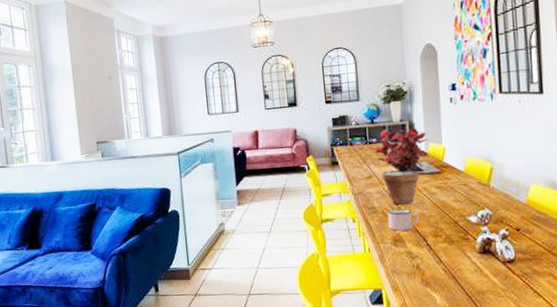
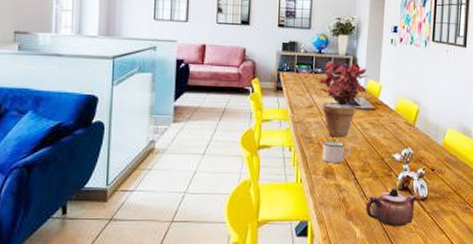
teapot: none [442,251,503,291] -> present [365,188,418,227]

